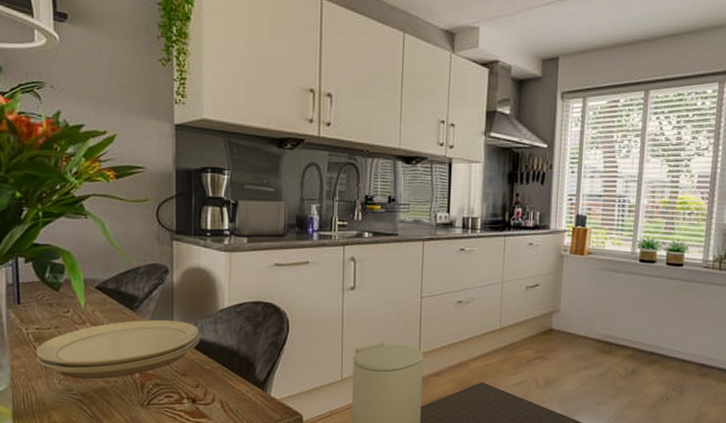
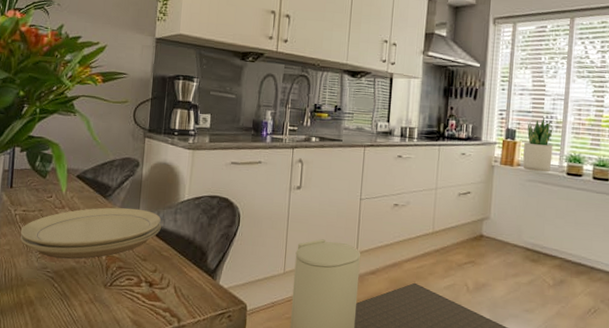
toaster: present [230,198,289,238] -> none [195,102,247,139]
planter: none [593,201,626,260] -> present [522,117,553,173]

